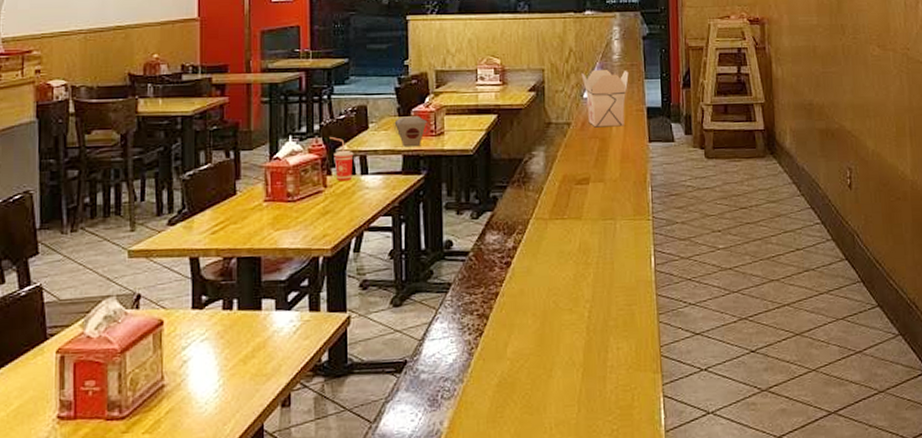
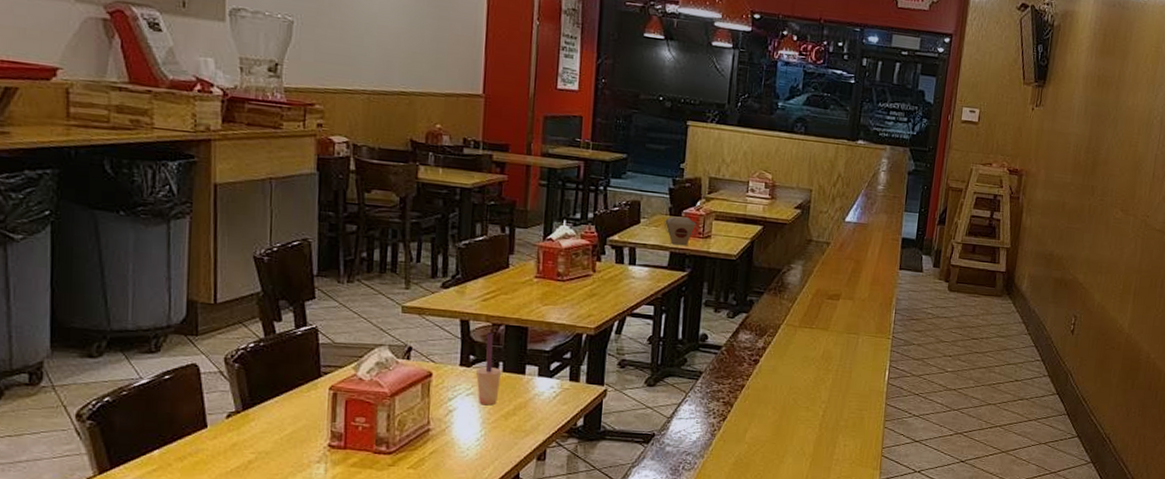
beverage cup: none [210,268,237,351] -> present [476,333,502,406]
beverage cup: present [329,137,354,181] -> none [602,226,624,269]
takeout container: present [581,70,629,128] -> none [846,197,890,251]

